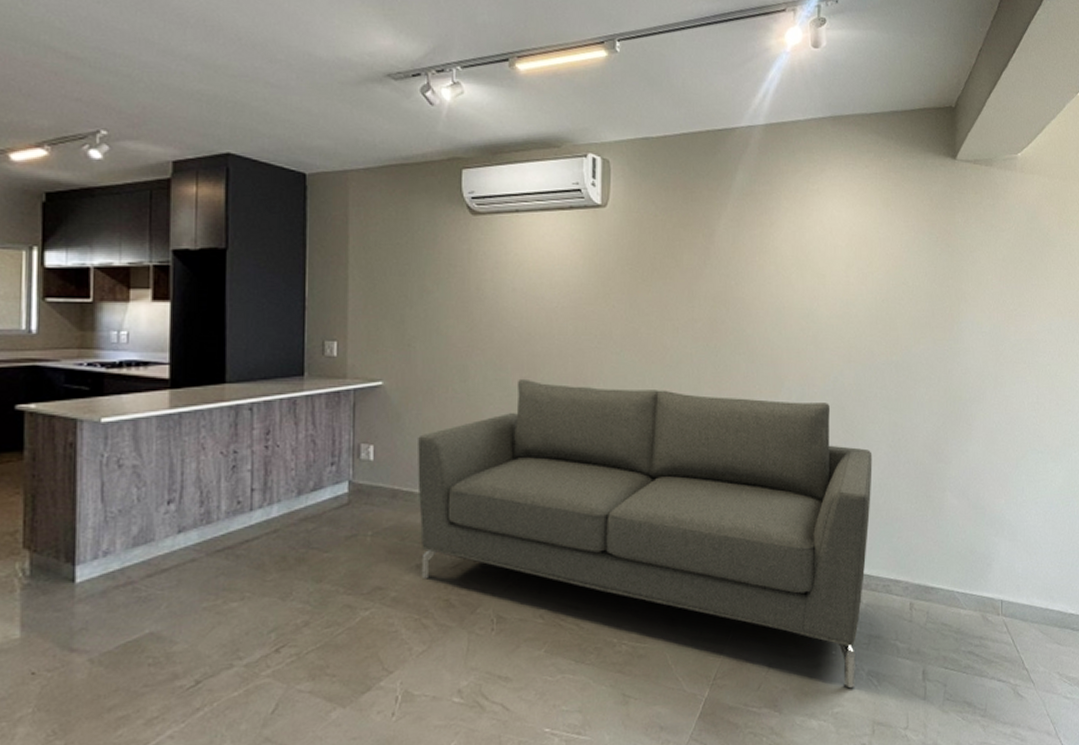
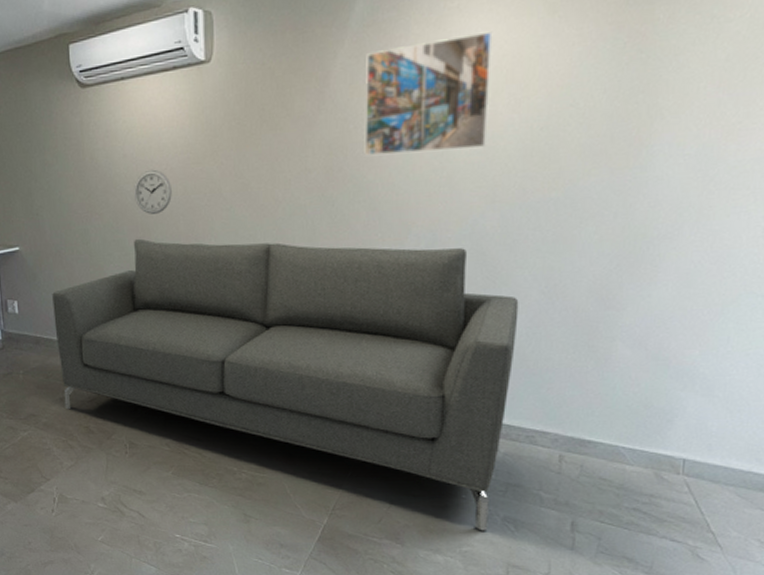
wall clock: none [522,306,562,353] -> present [134,169,172,214]
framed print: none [744,214,844,313] -> present [364,31,493,156]

